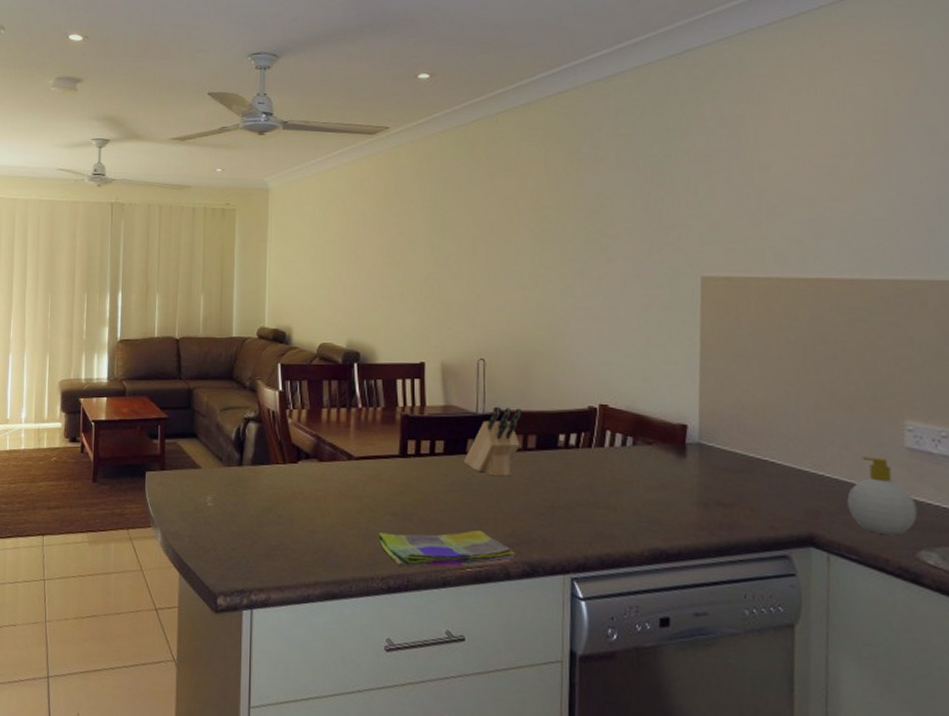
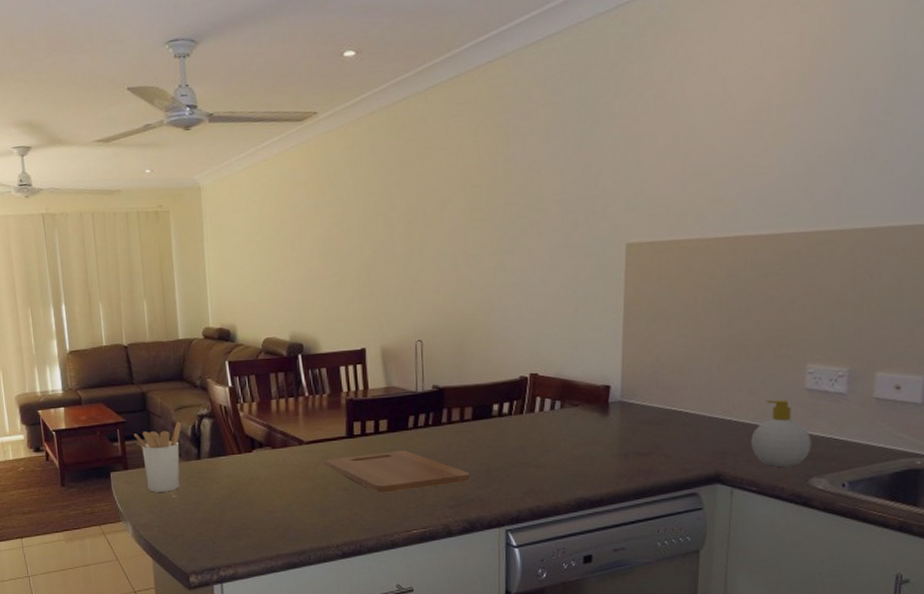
utensil holder: none [175,424,226,499] -> present [133,422,182,492]
cutting board: none [375,476,532,523] -> present [325,450,470,493]
dish towel: present [378,530,515,567] -> none [331,497,456,534]
knife block: present [464,406,521,477] -> none [406,383,458,448]

